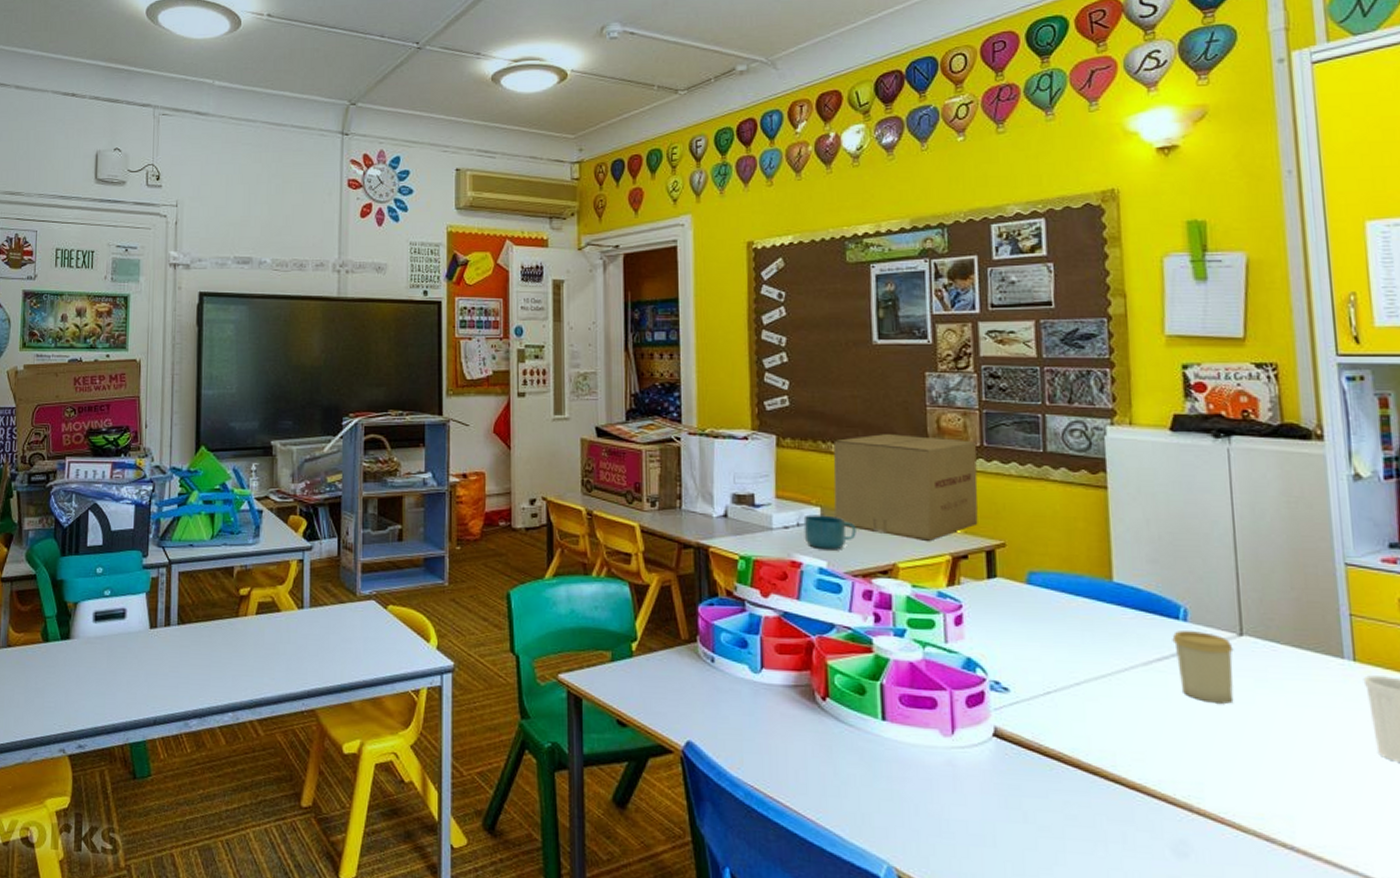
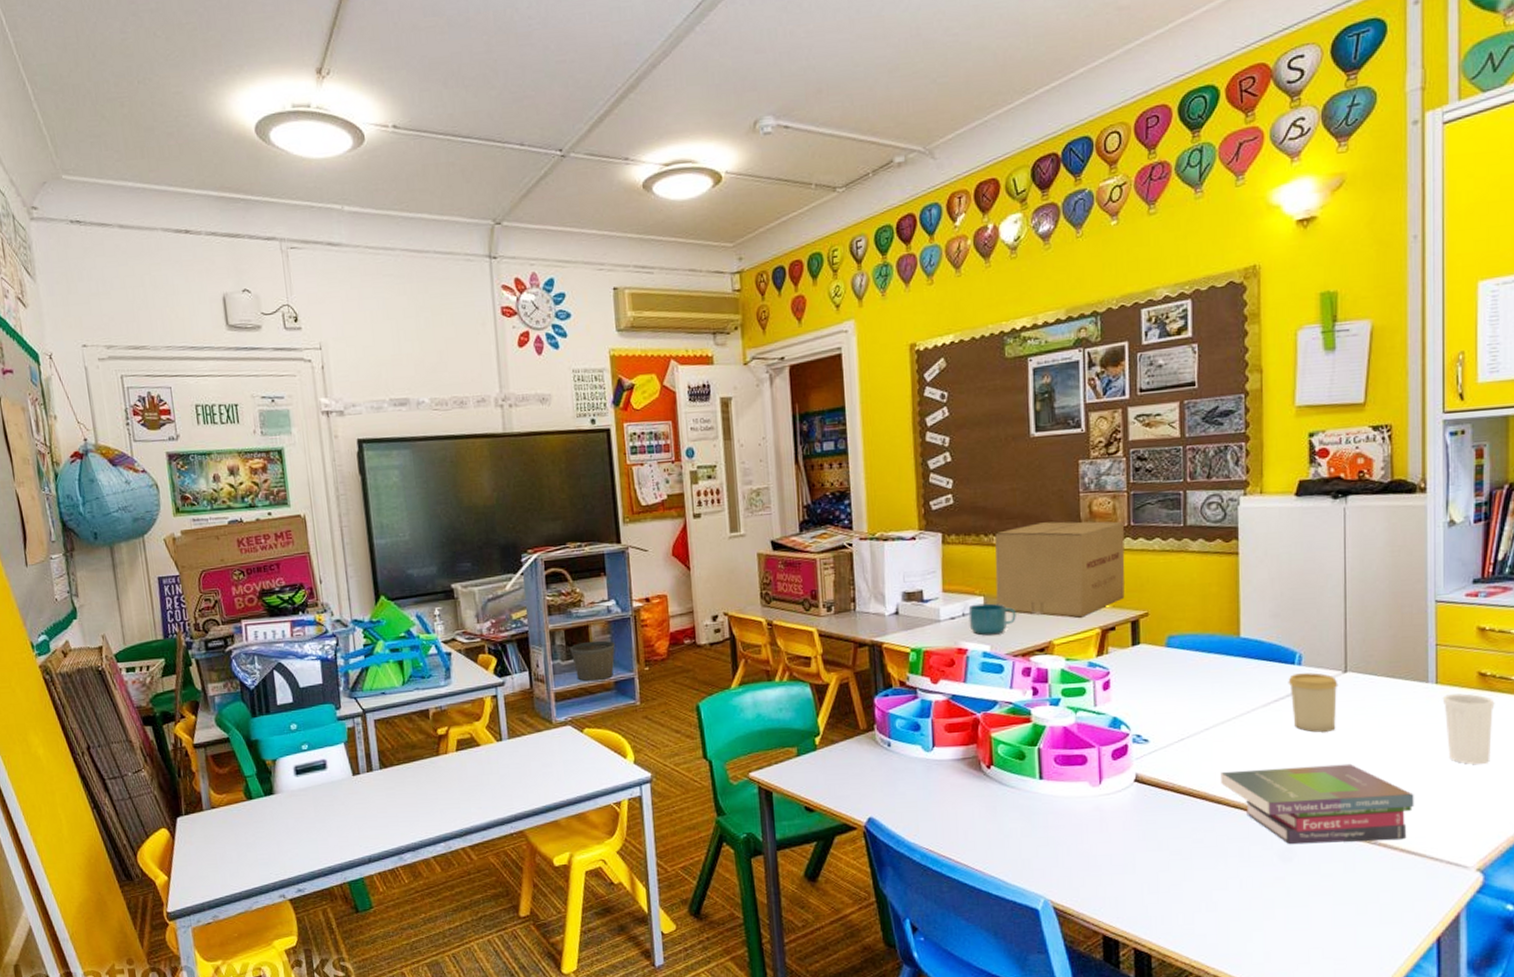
basket: none [382,513,428,556] -> present [570,640,615,682]
books: none [1096,736,1338,849] -> present [1221,763,1414,844]

